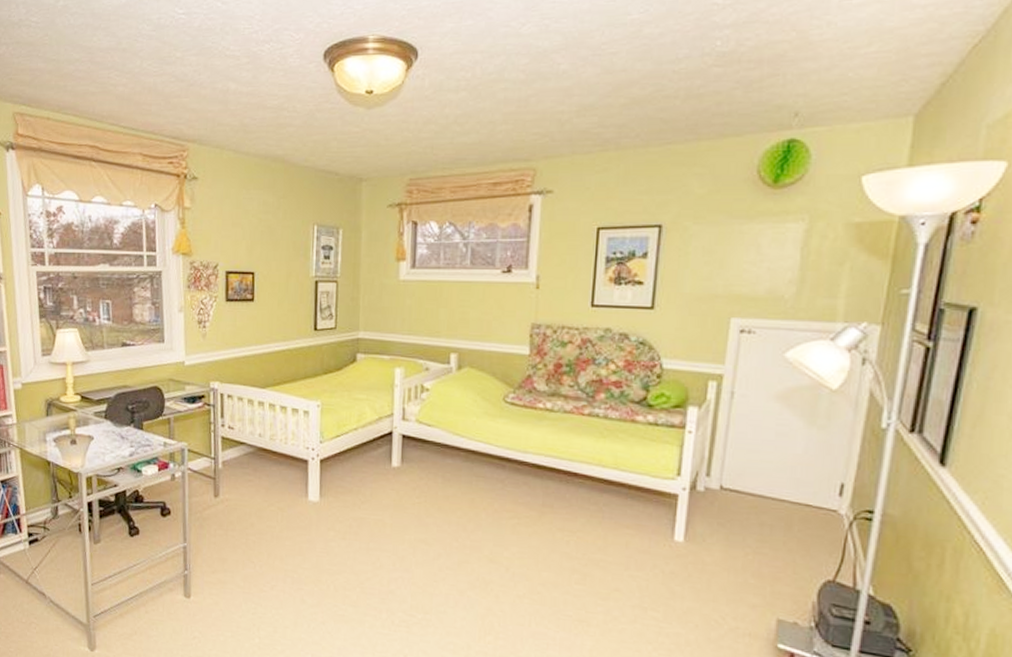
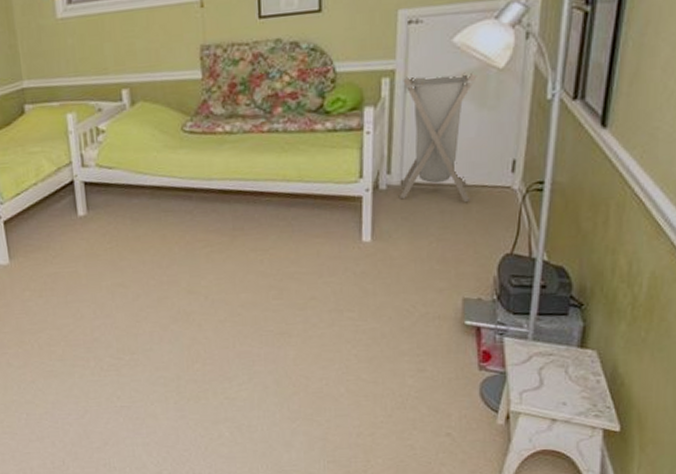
laundry hamper: none [718,383,808,518] -> present [400,71,477,202]

